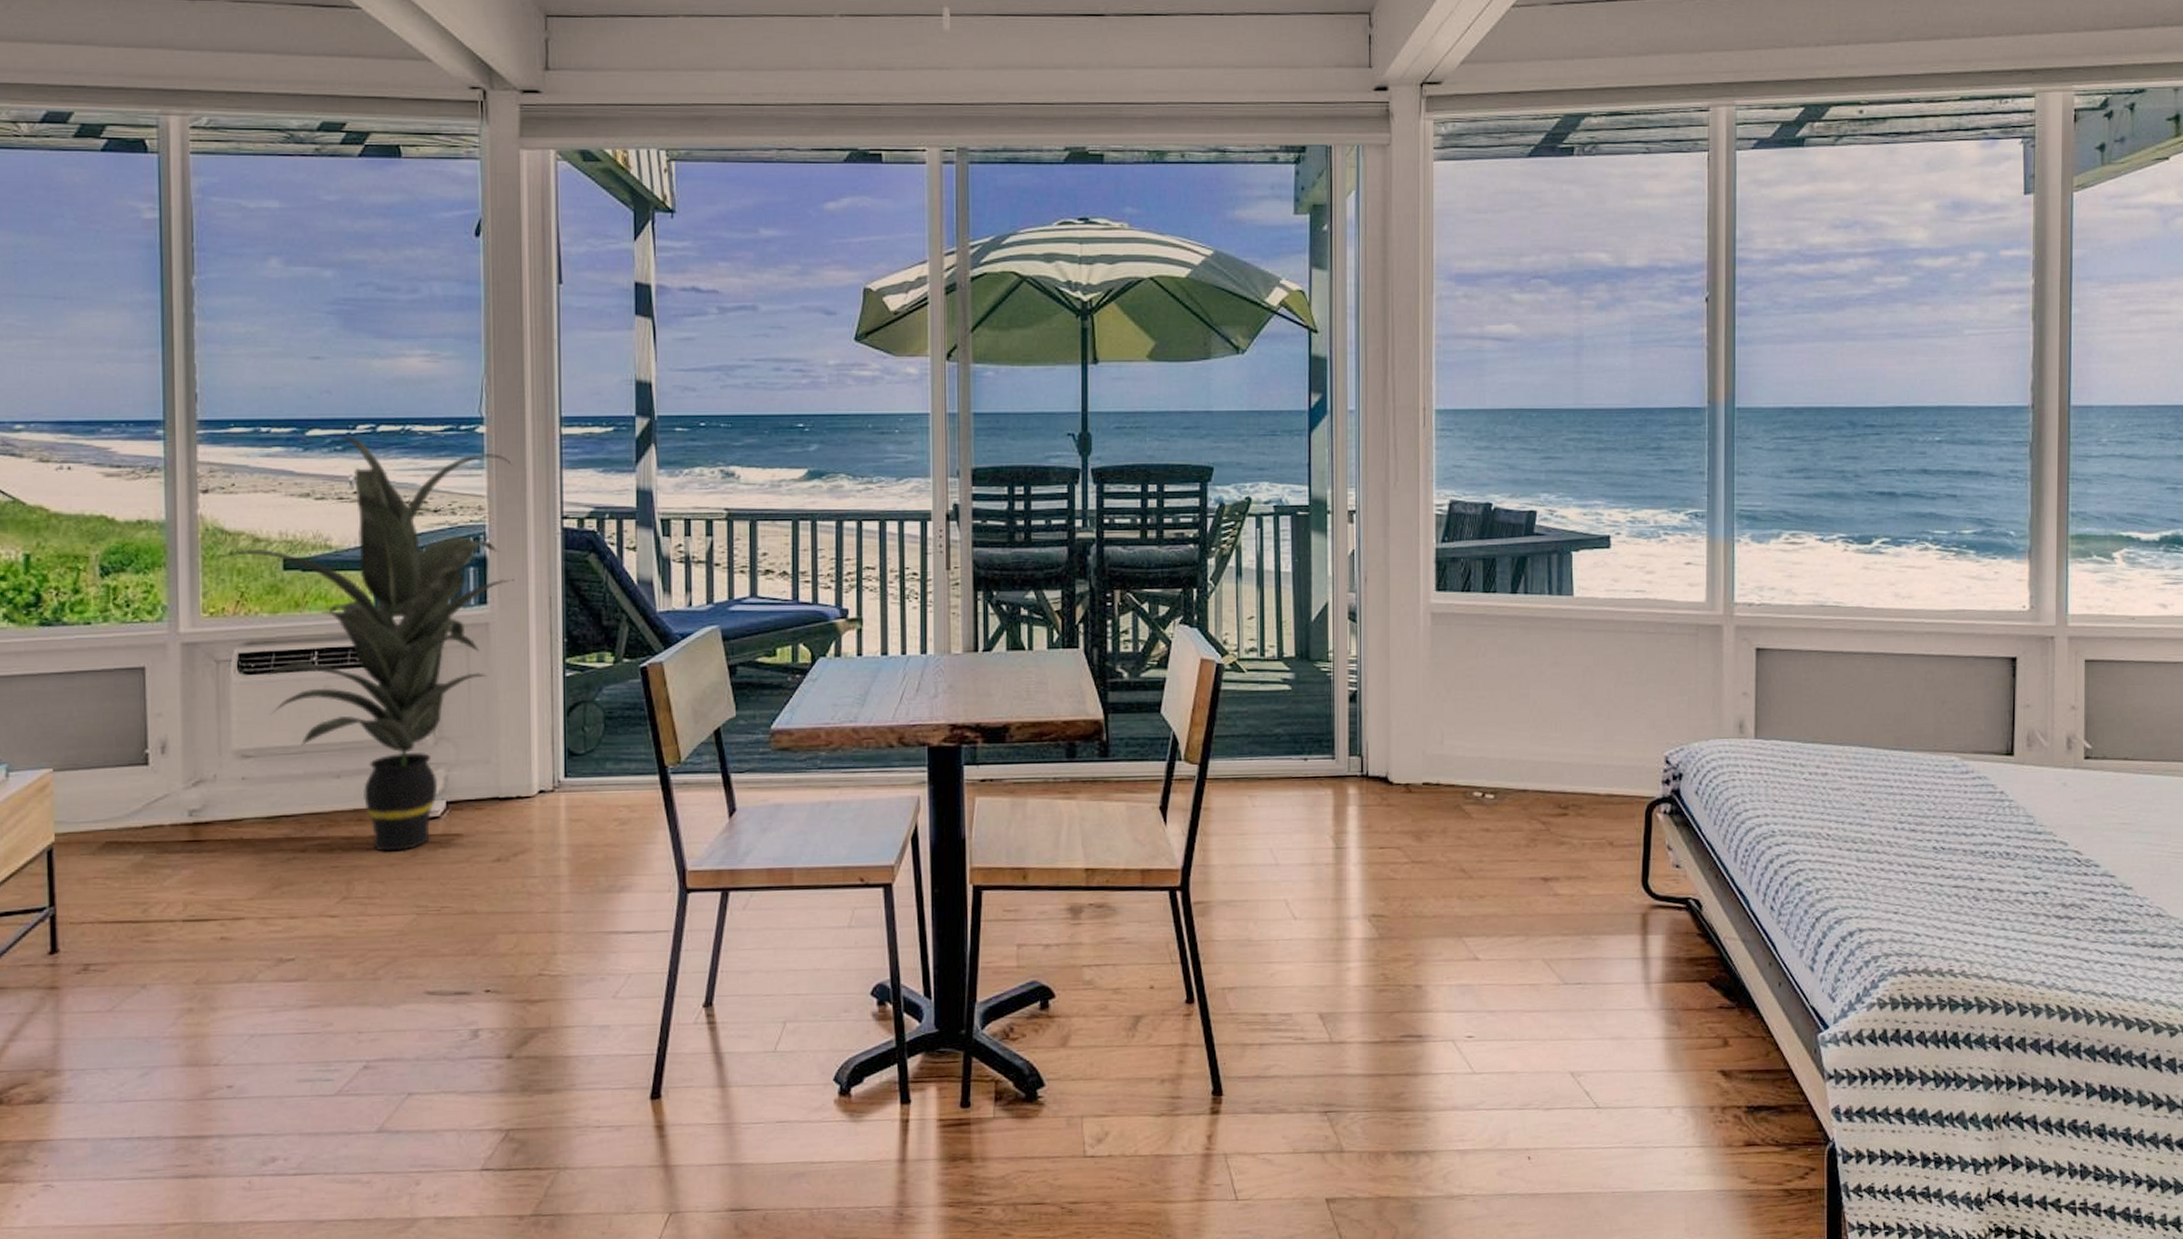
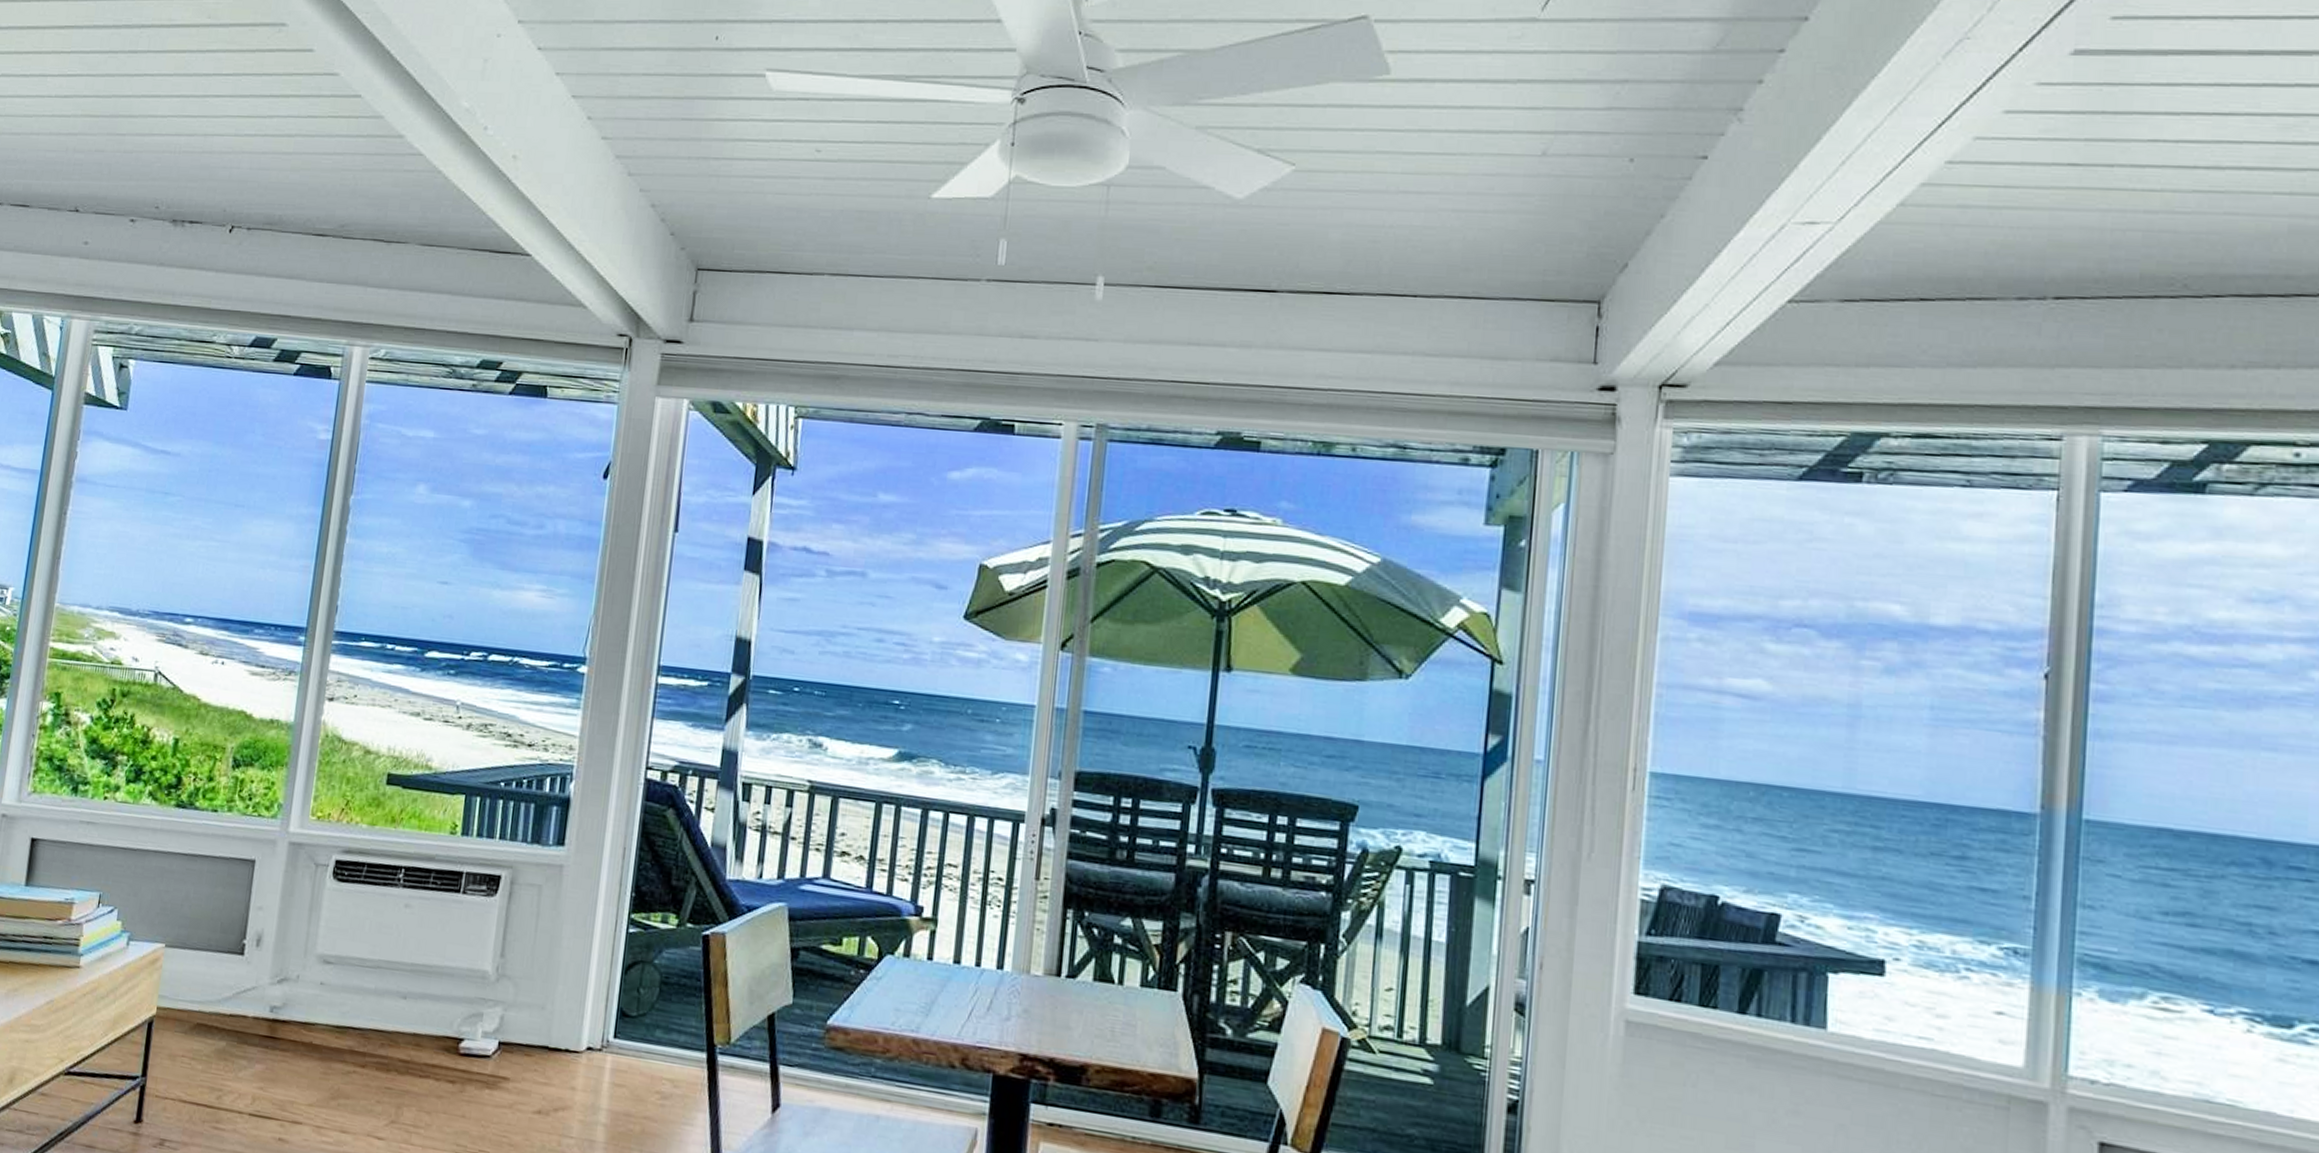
indoor plant: present [216,434,515,852] -> none [331,658,606,1085]

